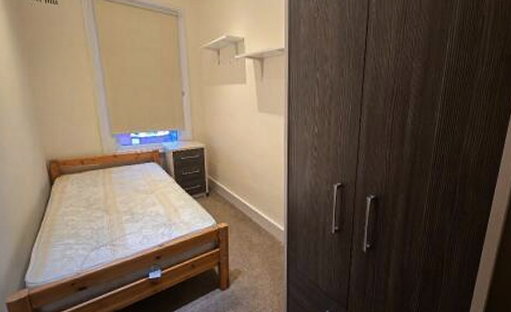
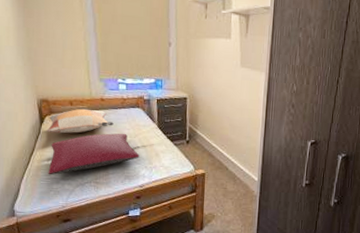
decorative pillow: none [57,167,128,195] -> present [47,108,114,134]
pillow: none [60,190,157,241] -> present [48,133,139,175]

